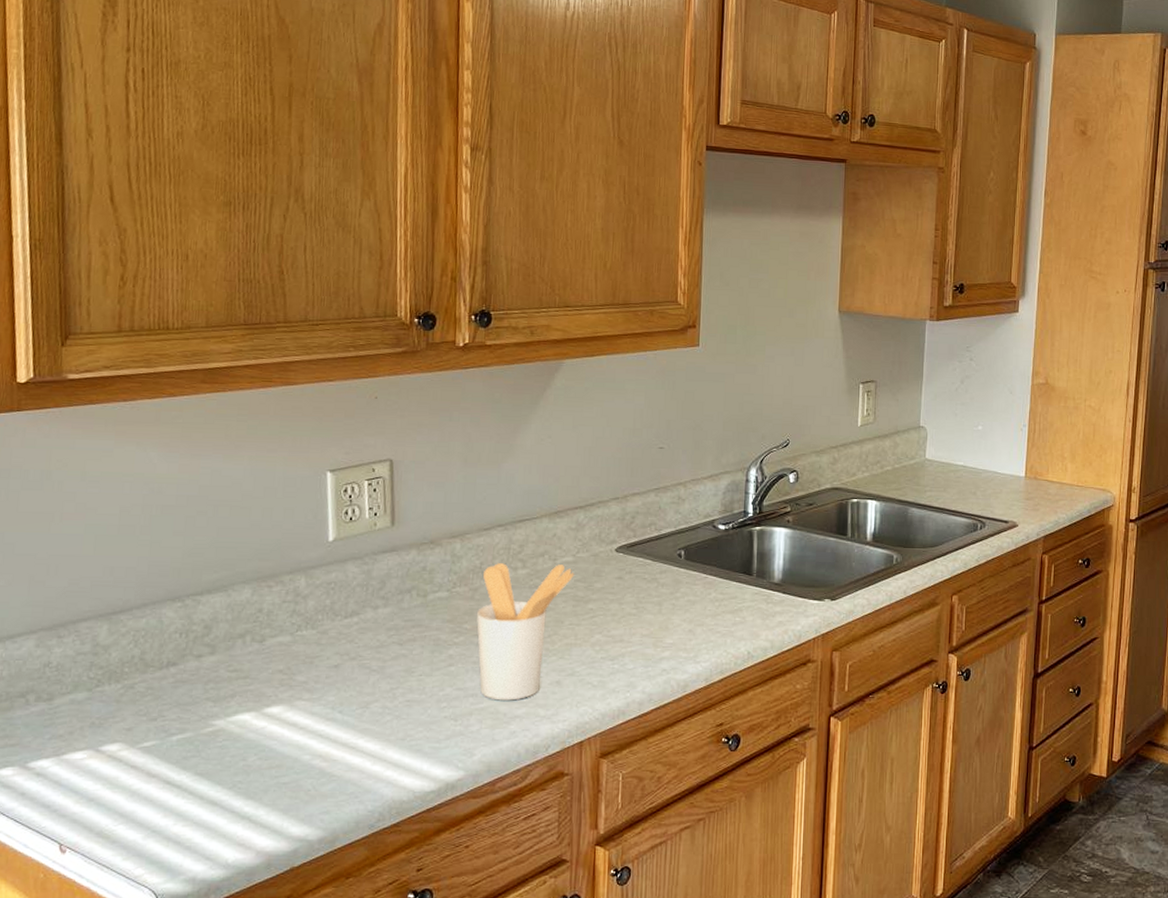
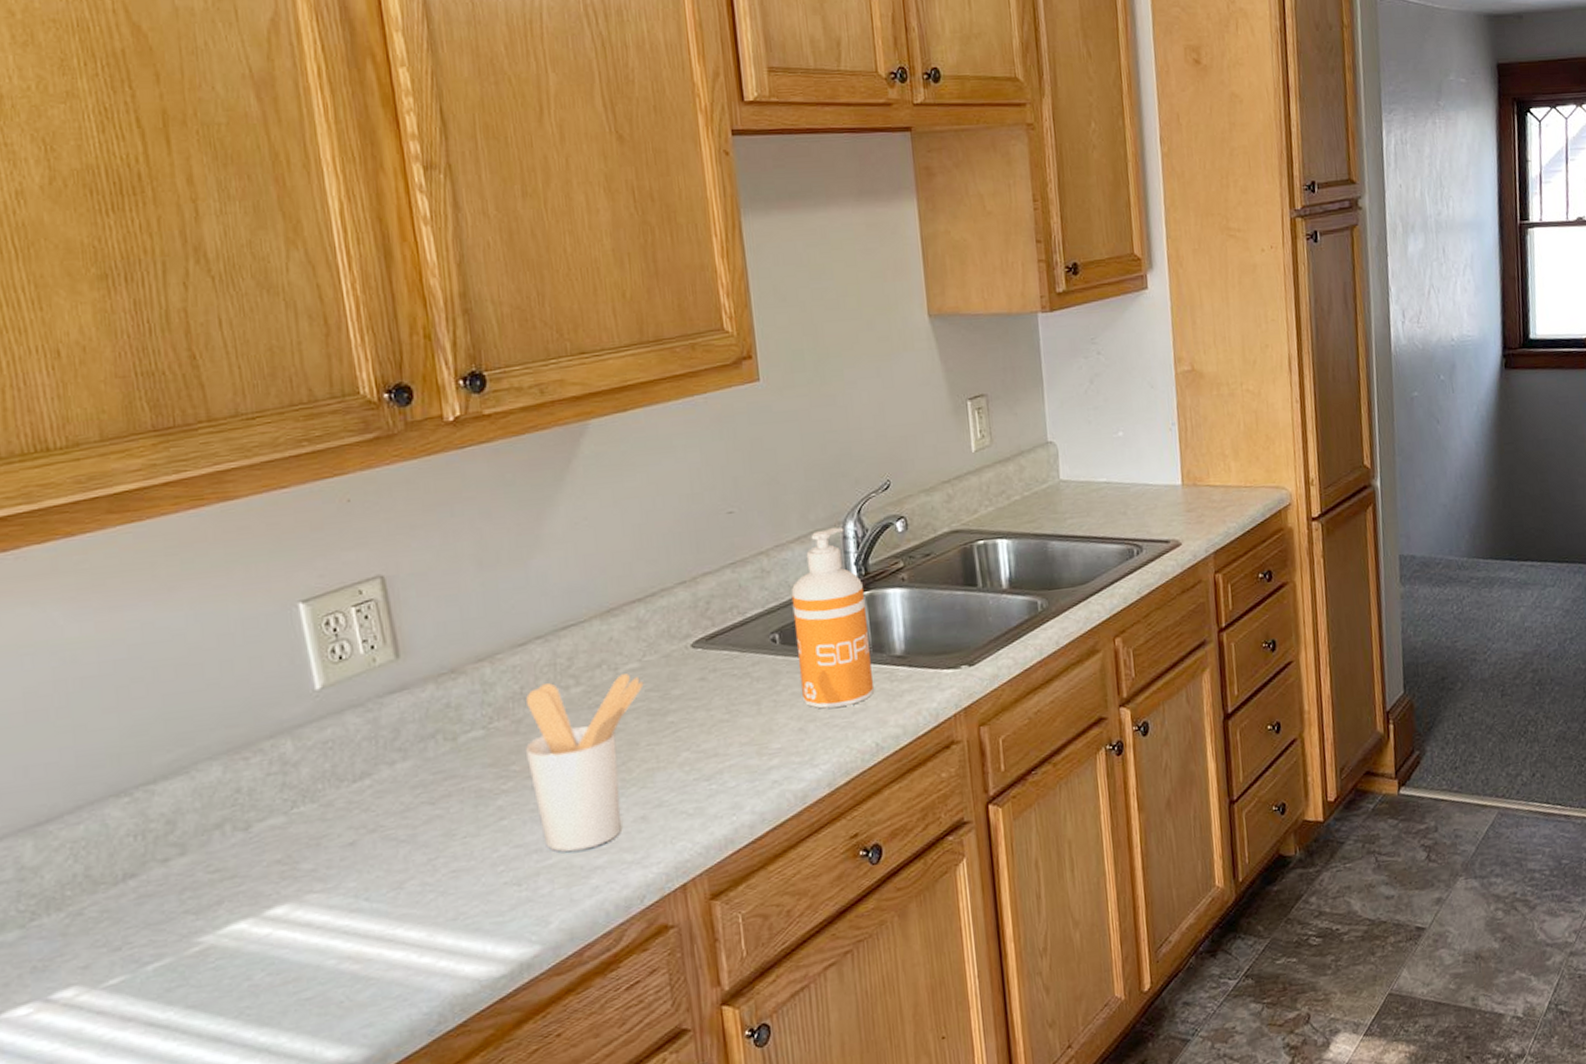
soap dispenser: none [696,471,756,617] -> present [791,527,874,709]

